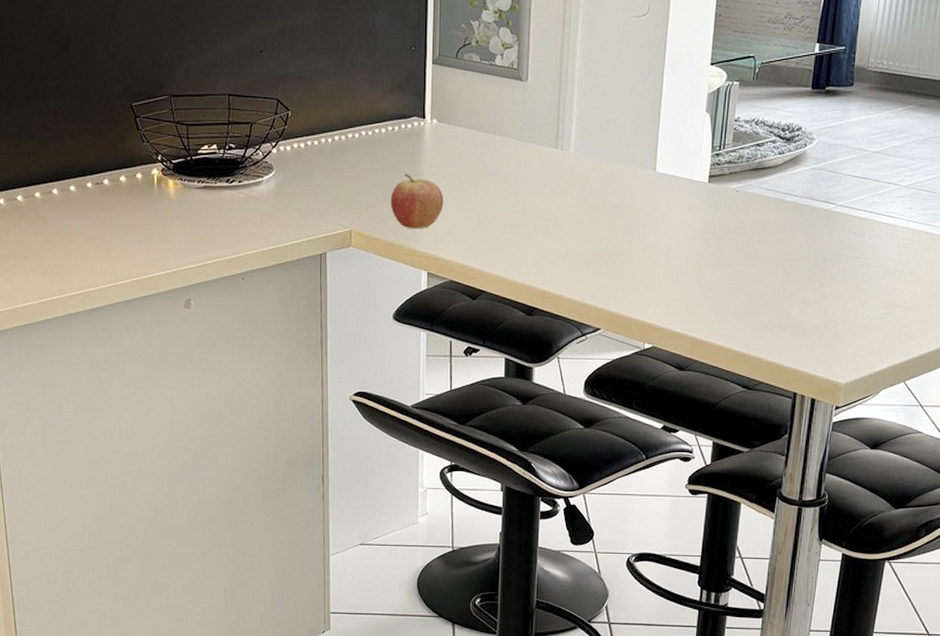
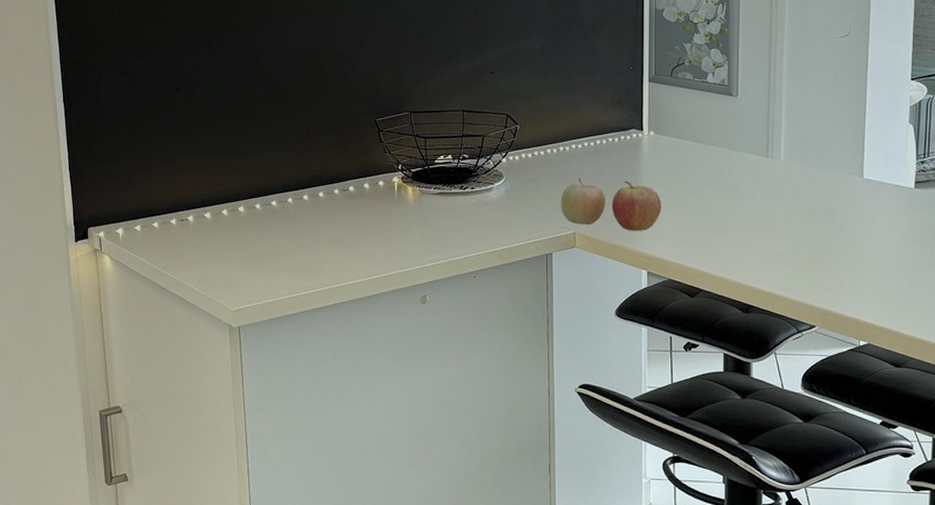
fruit: none [335,170,384,222] -> present [560,178,605,225]

